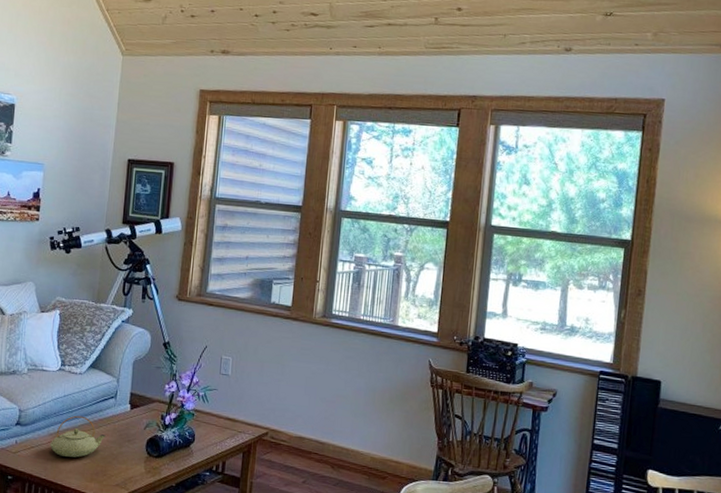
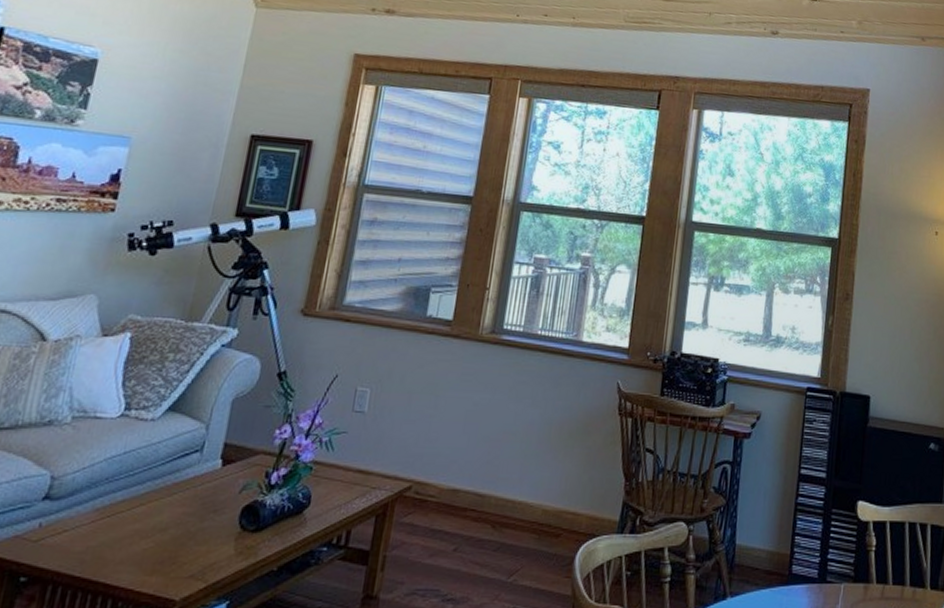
teapot: present [50,415,106,458] -> none [93,479,181,541]

